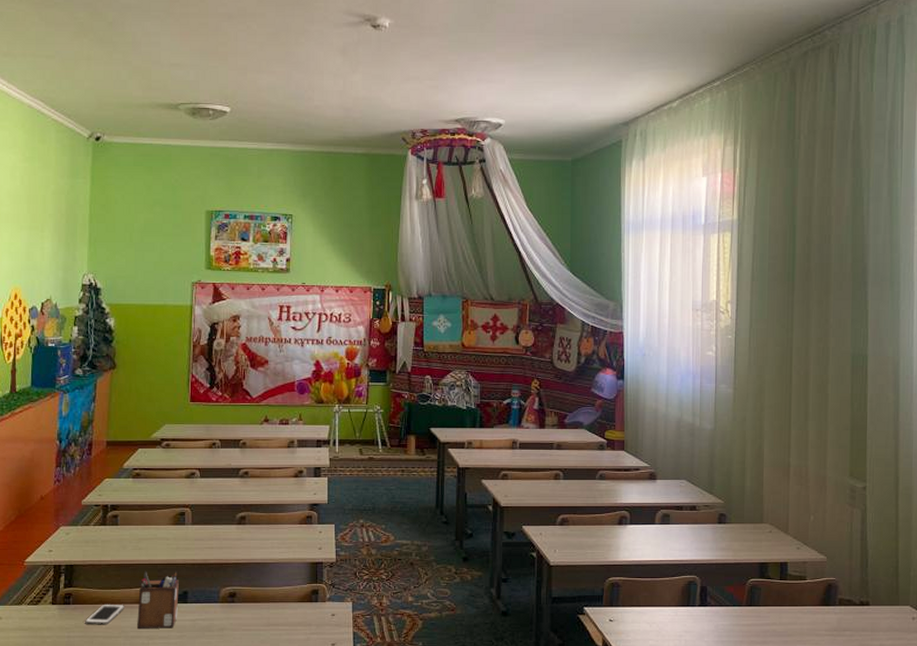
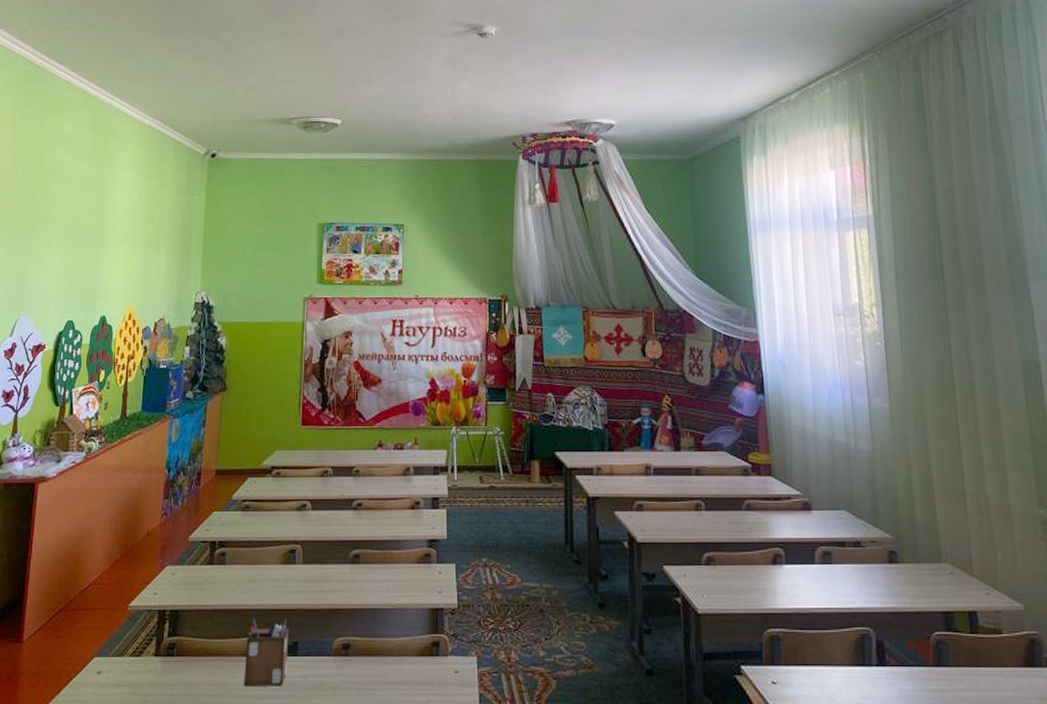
cell phone: present [85,604,124,625] -> none [189,656,231,681]

